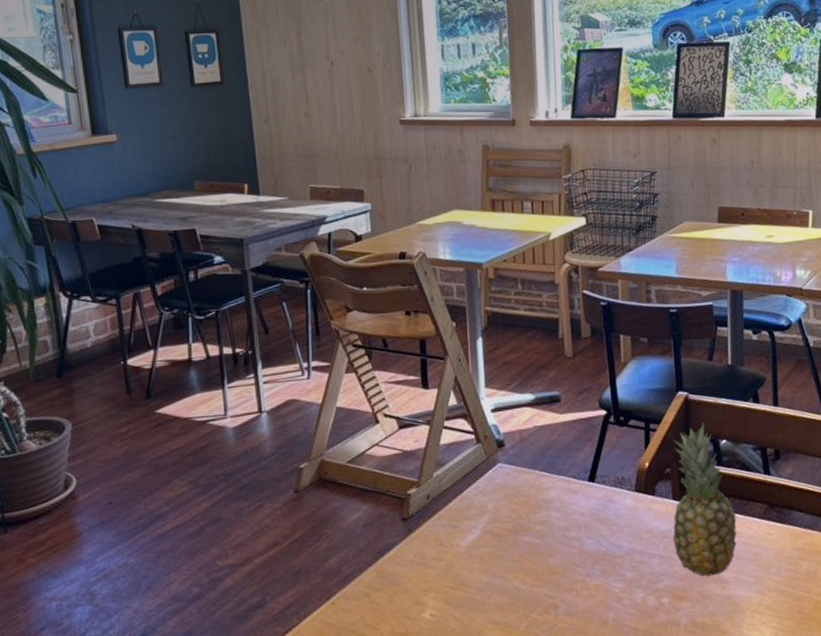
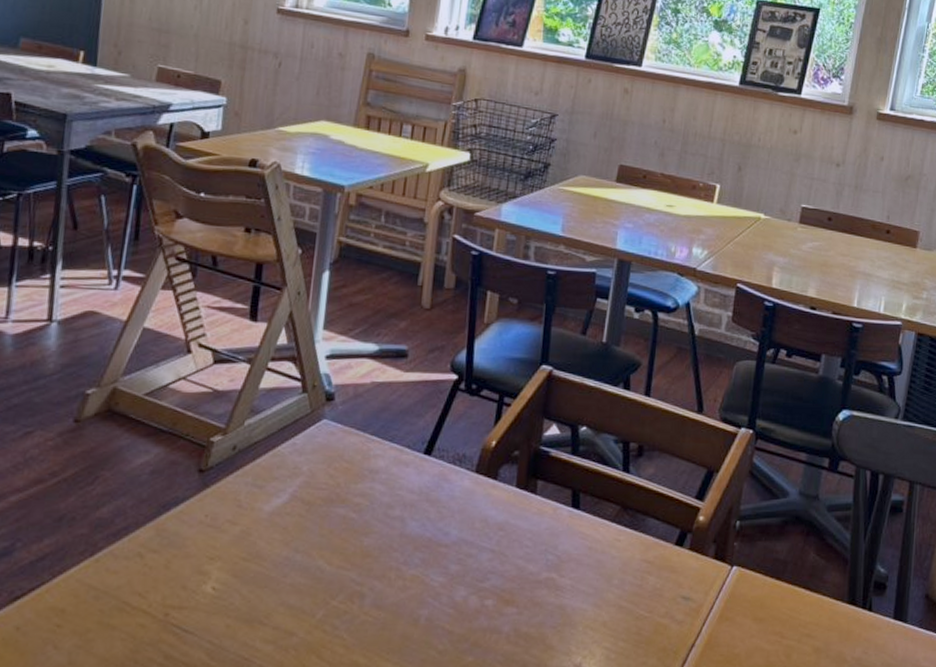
fruit: present [672,423,737,577] -> none [509,404,584,580]

